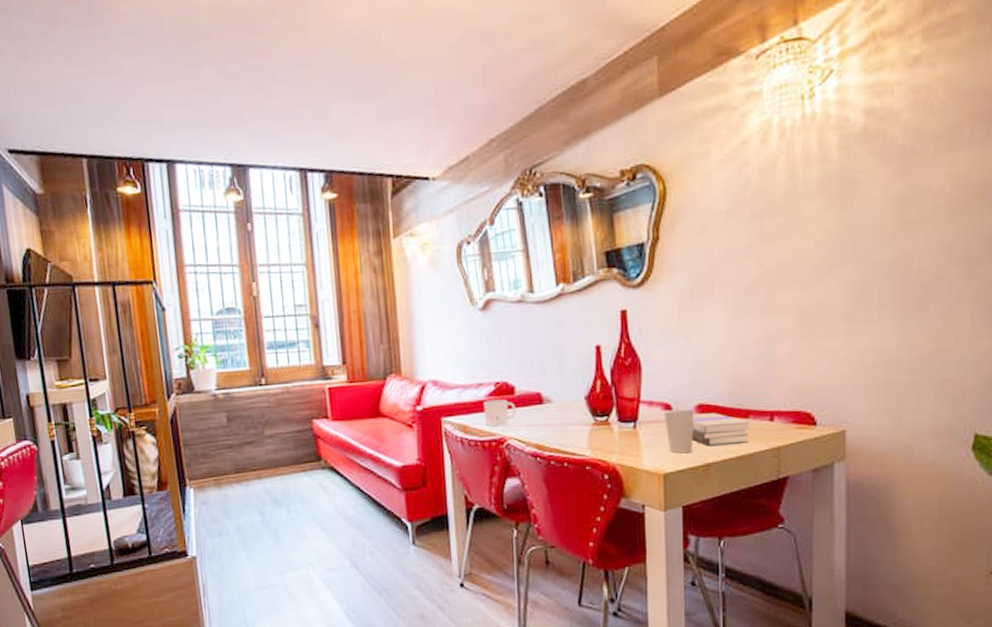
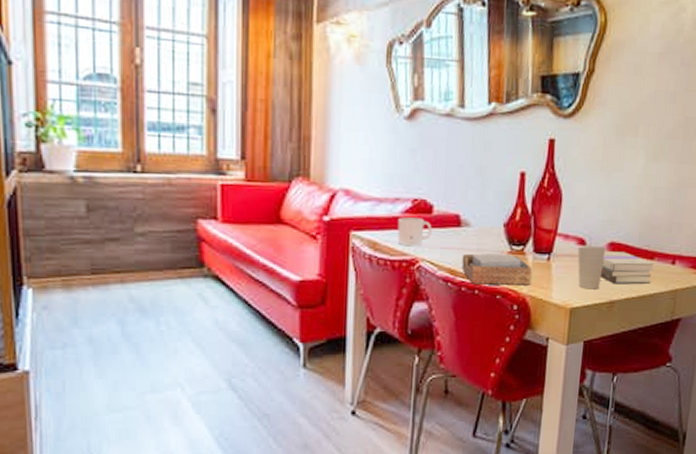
napkin holder: none [548,425,620,458] -> present [462,253,532,285]

